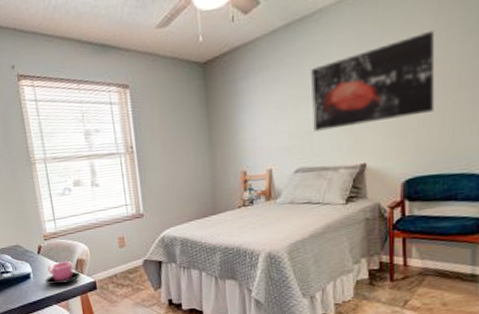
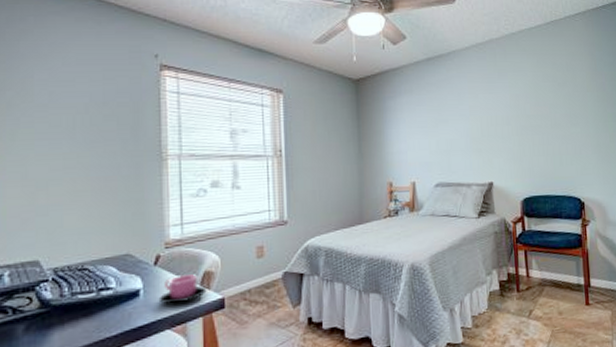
wall art: present [311,30,435,132] -> none [447,80,541,151]

